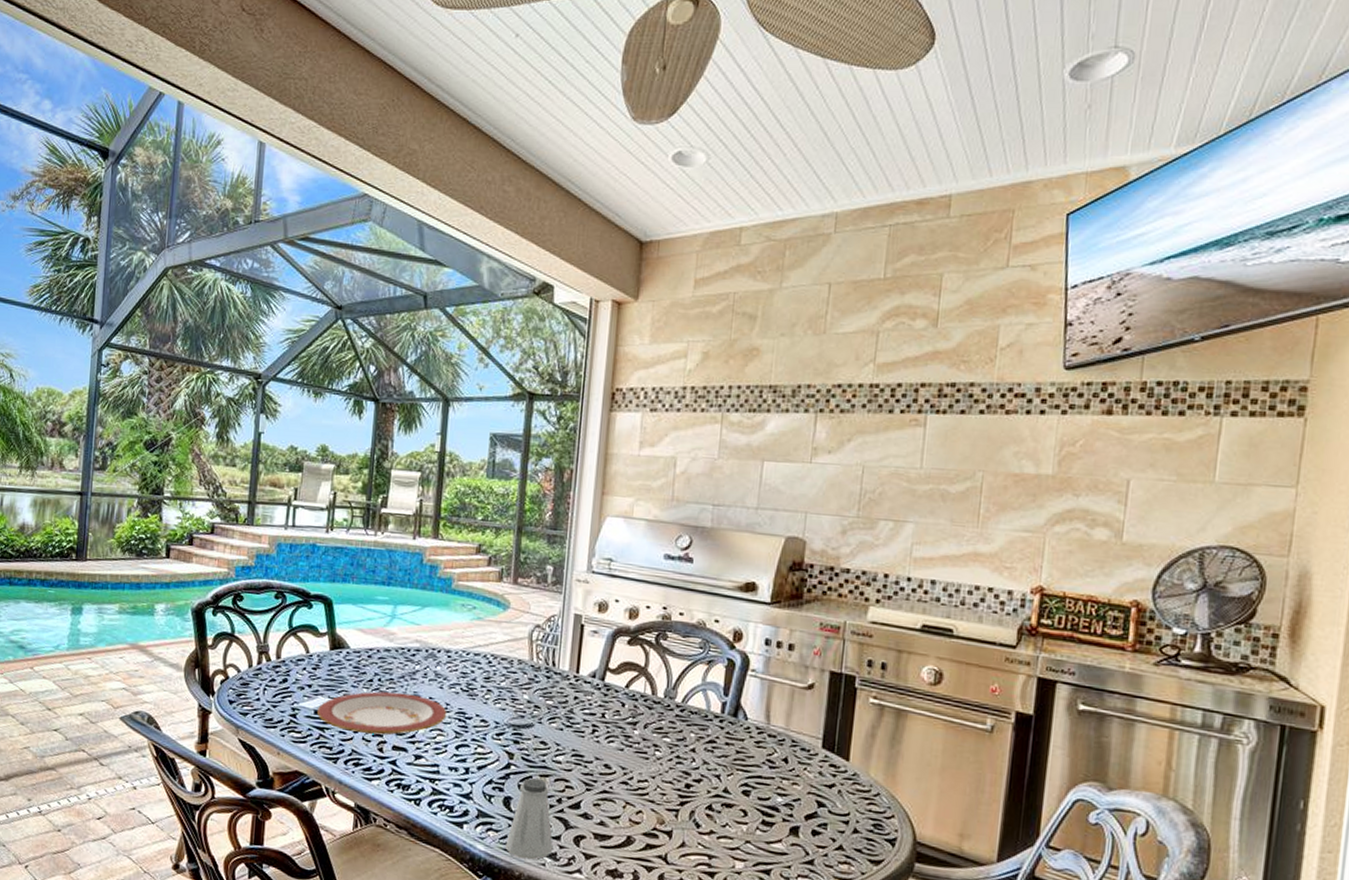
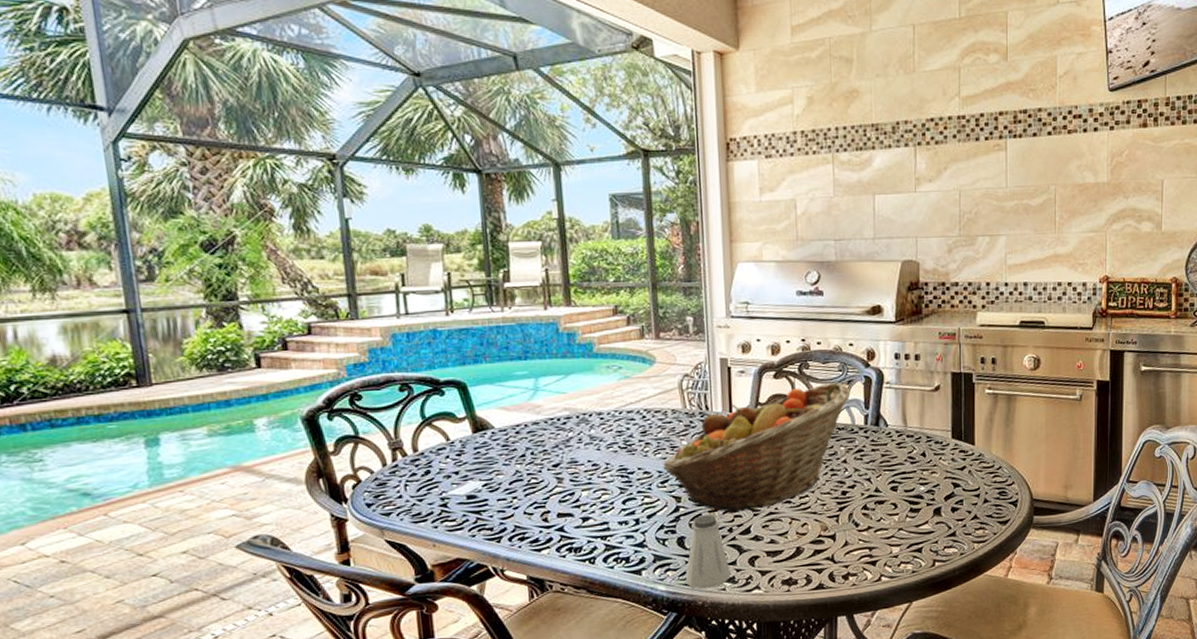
plate: present [317,691,447,736] -> none [470,461,609,509]
fruit basket: none [501,658,710,785] -> present [663,381,851,513]

